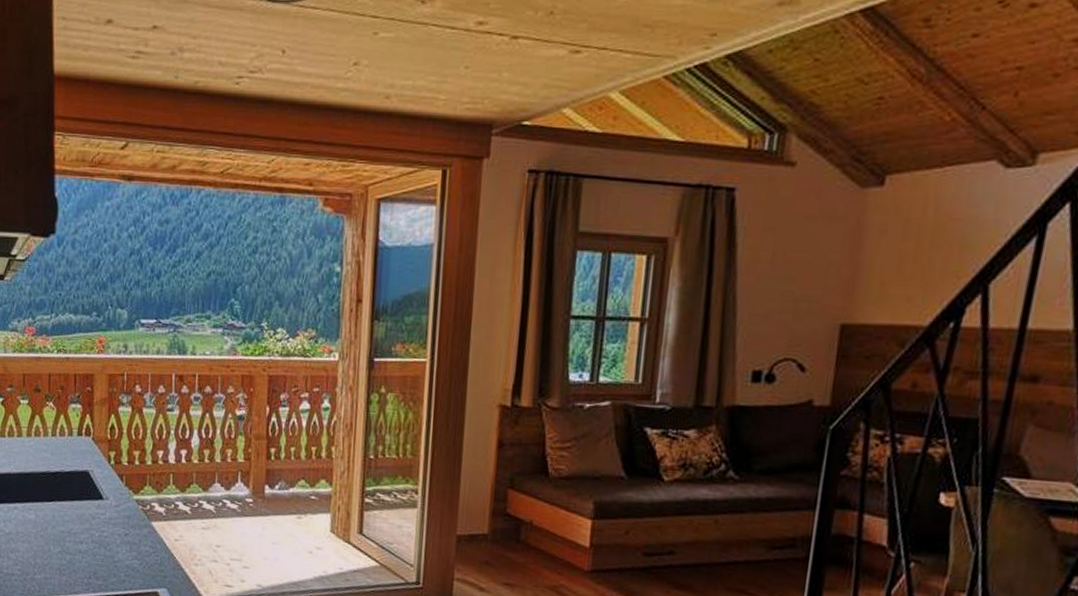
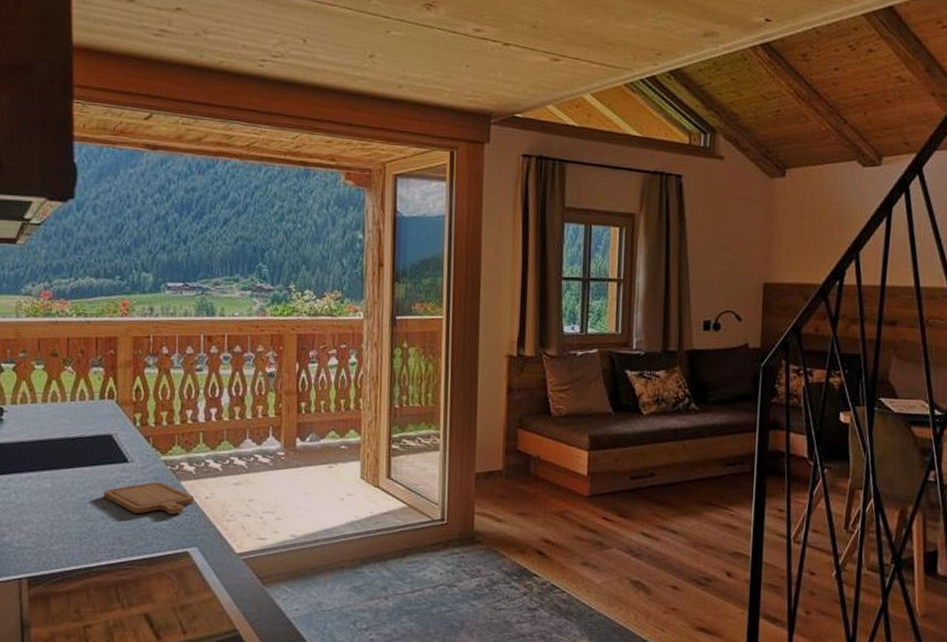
chopping board: none [80,520,165,554] -> present [103,481,195,514]

